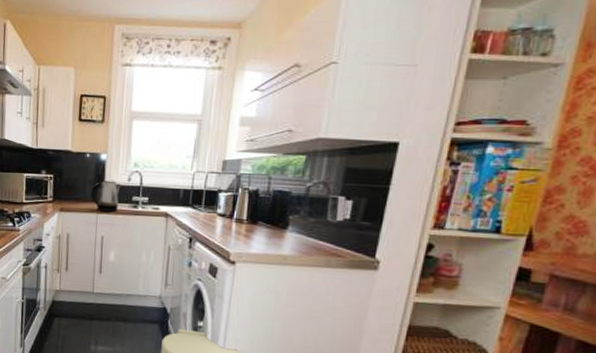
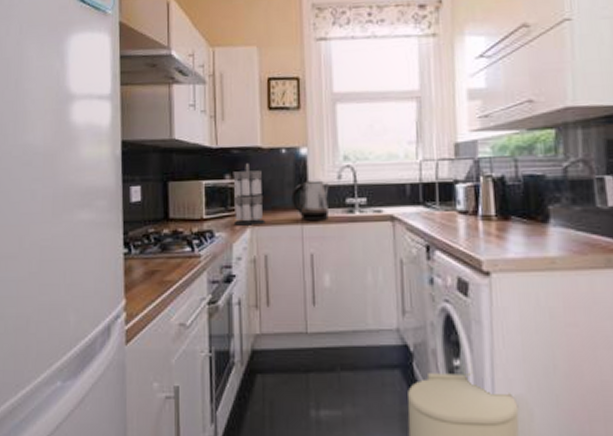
spice rack: none [45,163,70,211] -> present [233,163,266,226]

